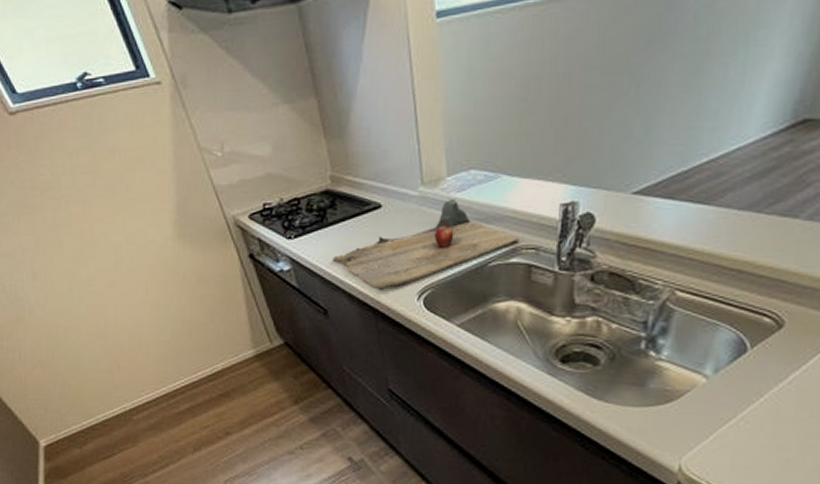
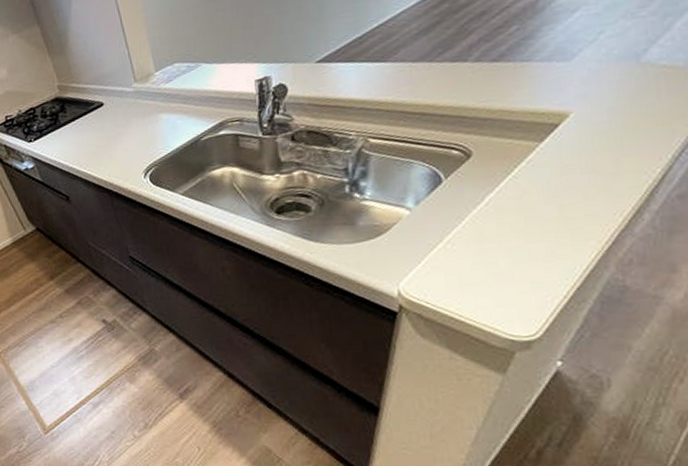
cutting board: present [332,199,520,291] -> none [67,89,225,175]

